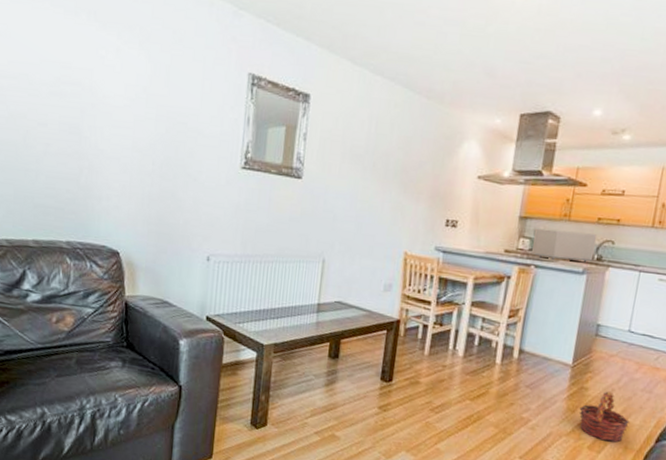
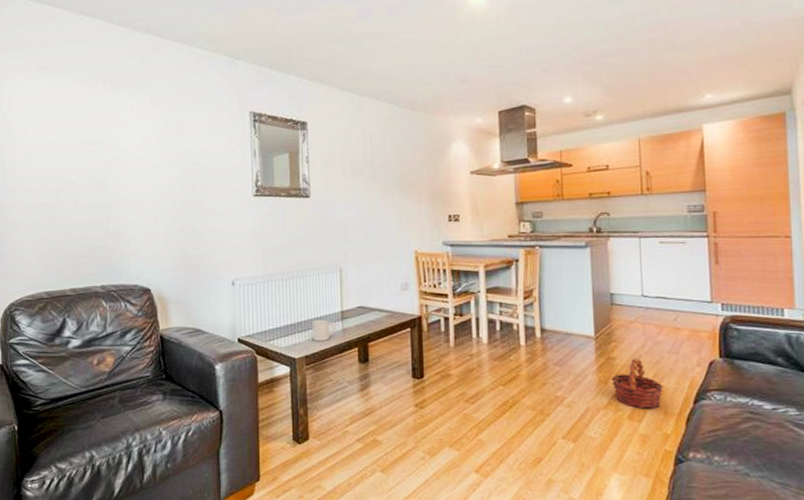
mug: none [284,308,310,332] -> present [312,319,335,342]
microwave: present [532,228,597,263] -> none [532,208,593,239]

